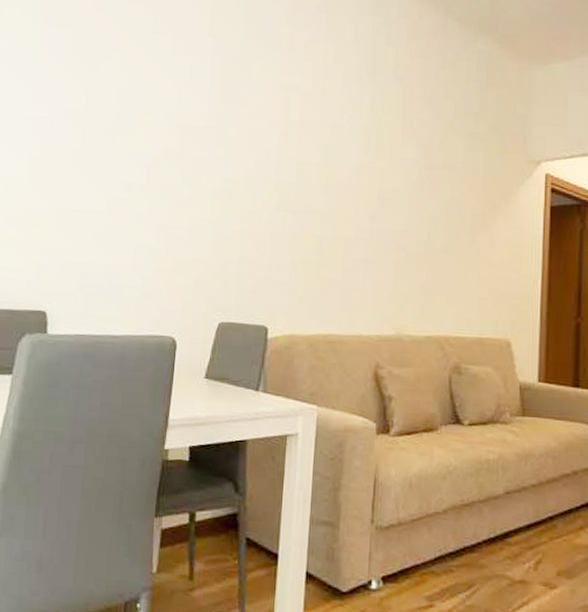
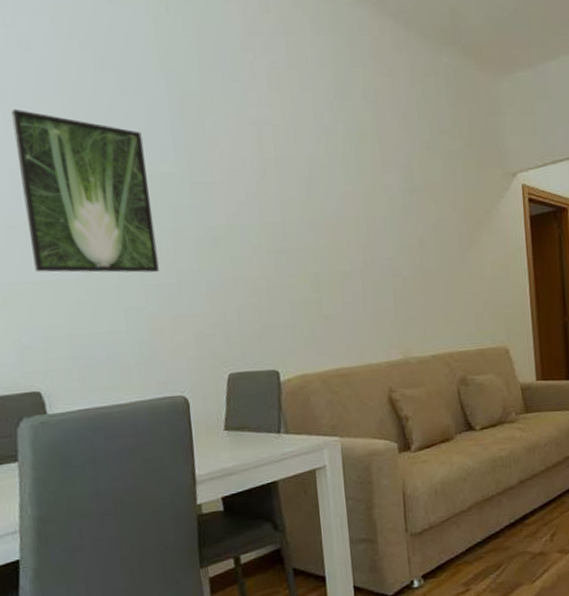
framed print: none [66,58,183,216] -> present [11,108,159,273]

